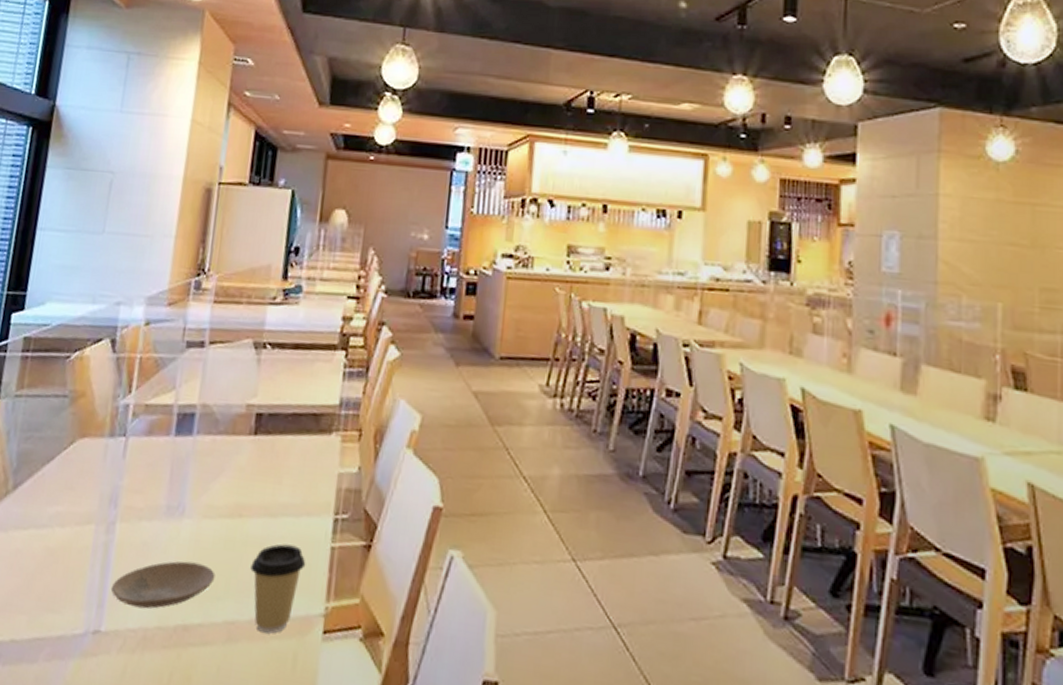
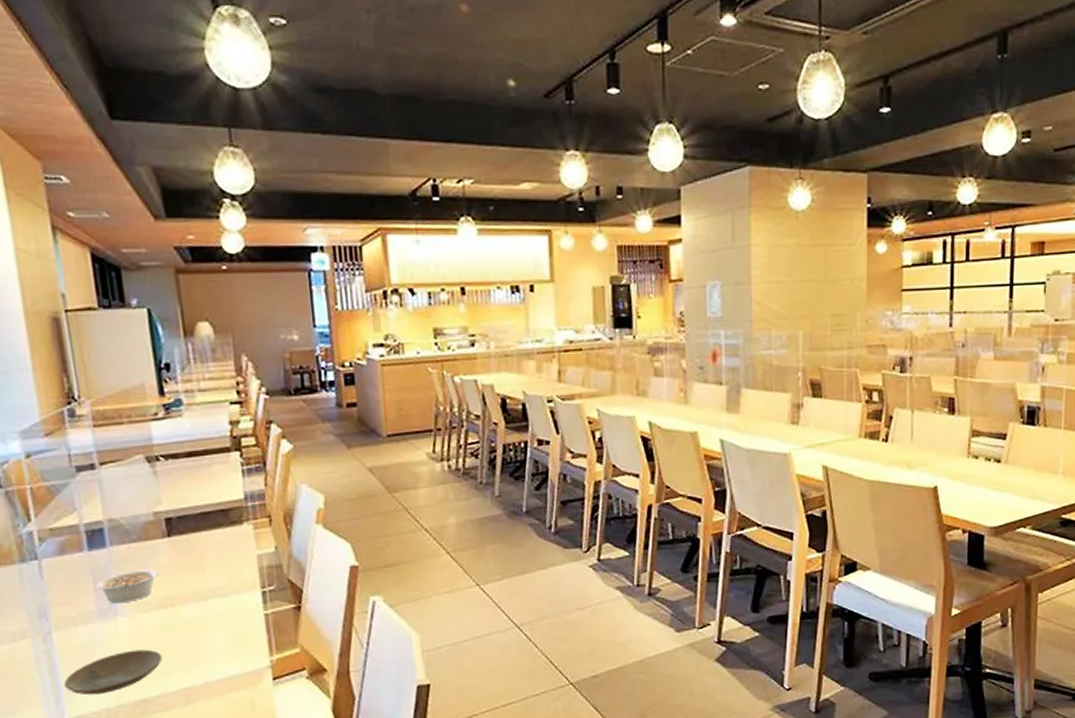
legume: none [172,467,238,503] -> present [96,569,162,604]
coffee cup: present [250,543,306,634] -> none [193,619,245,690]

